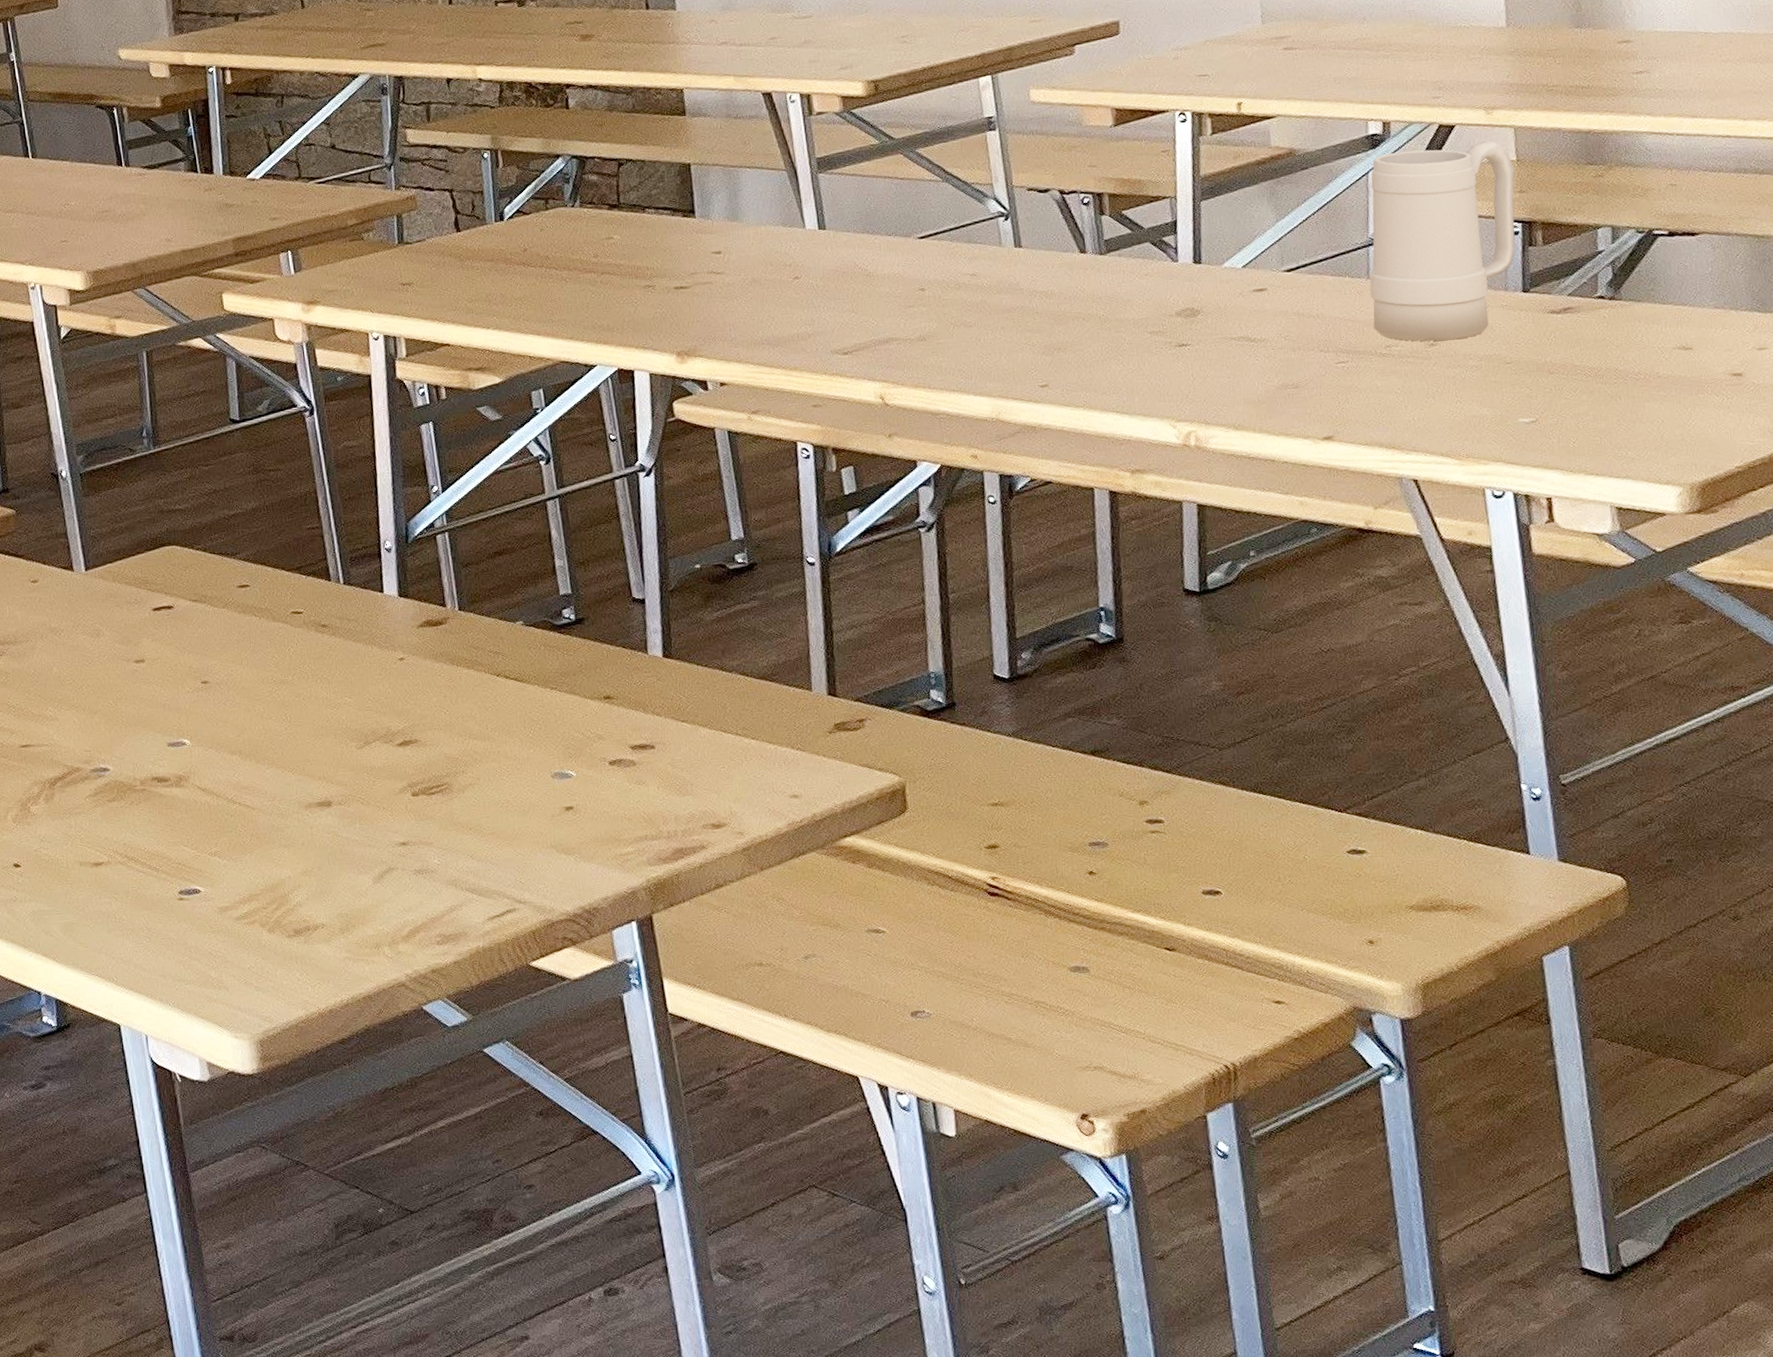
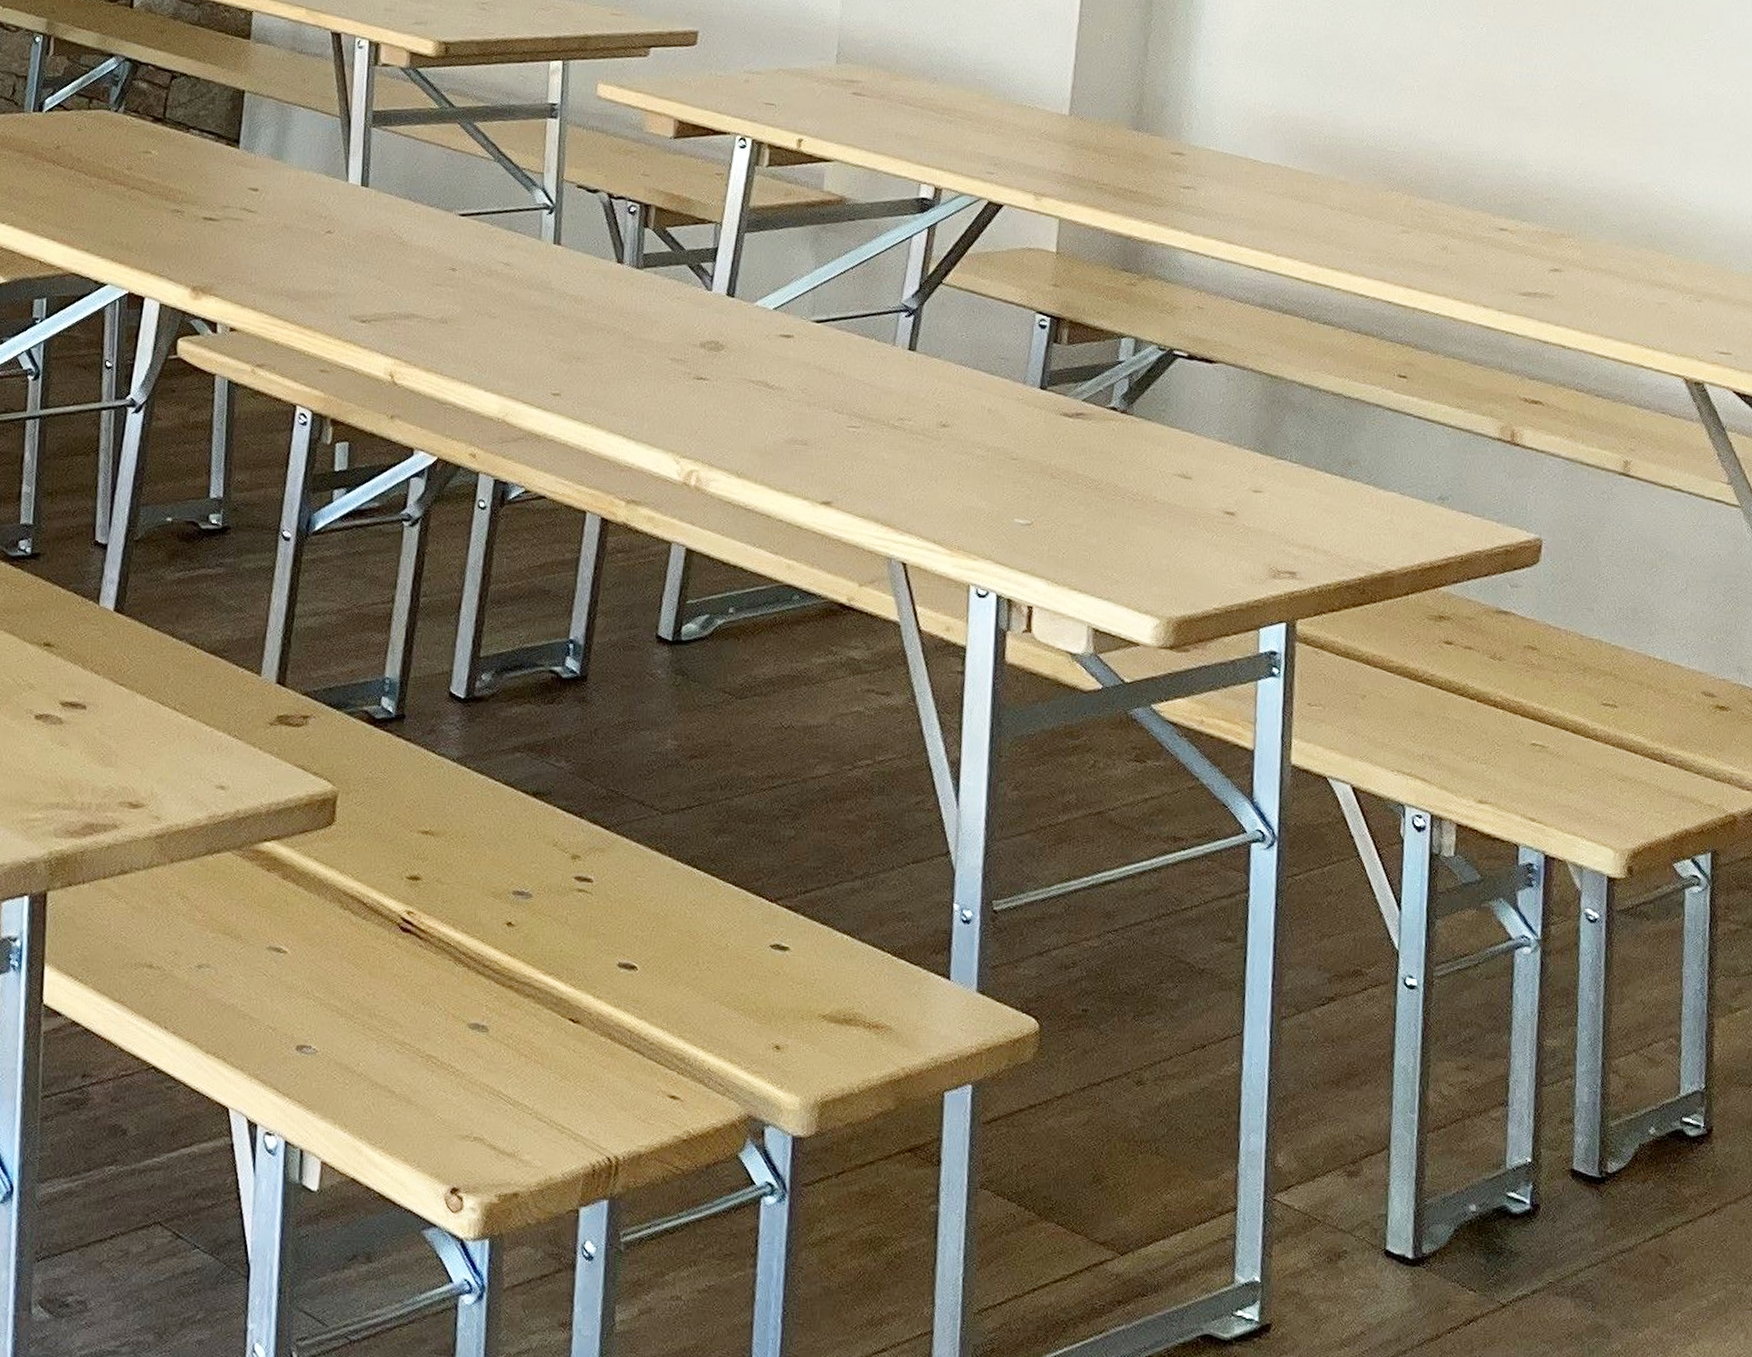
beer mug: present [1370,140,1516,342] -> none [891,220,1053,426]

